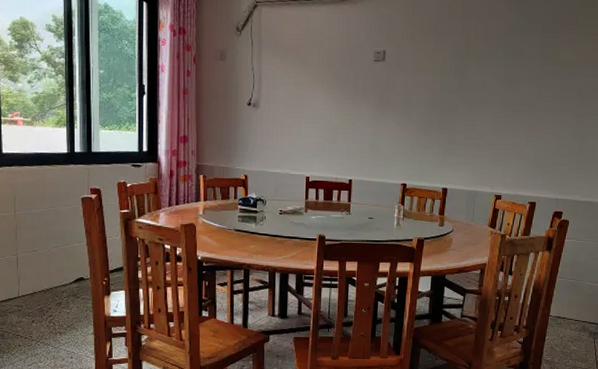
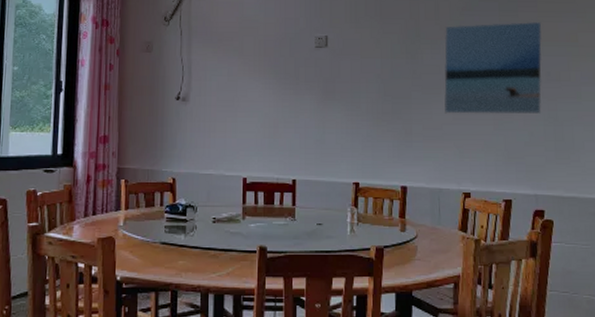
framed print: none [484,43,580,128] -> present [444,21,543,115]

